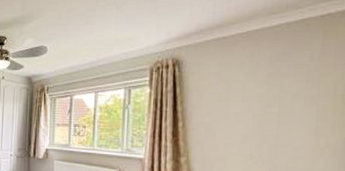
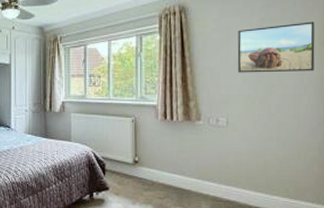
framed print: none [237,78,337,133] -> present [237,21,315,73]

